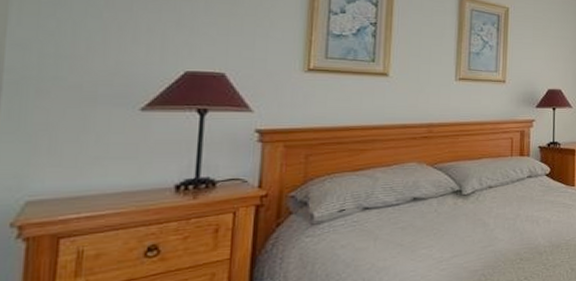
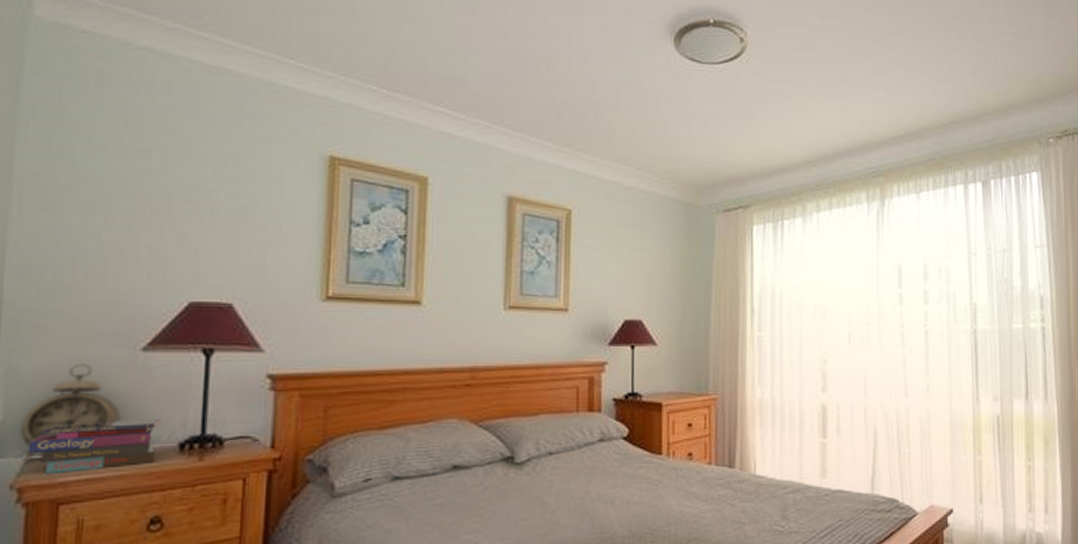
alarm clock: none [21,120,120,203] -> present [20,362,120,462]
books: none [28,166,160,214] -> present [27,419,162,475]

